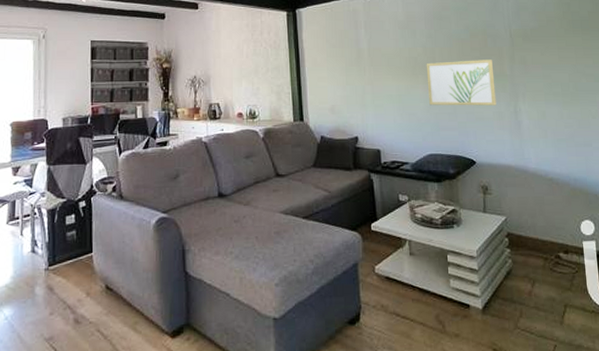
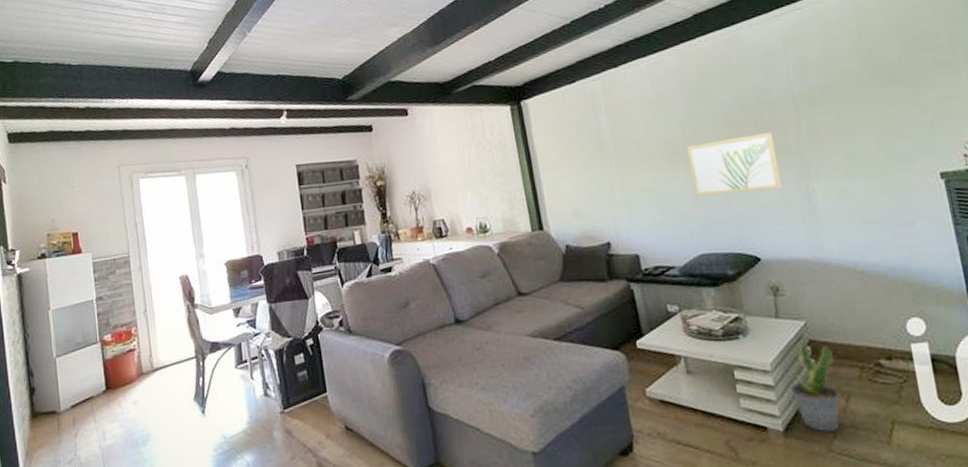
potted plant: none [490,232,527,311] -> present [791,339,840,432]

